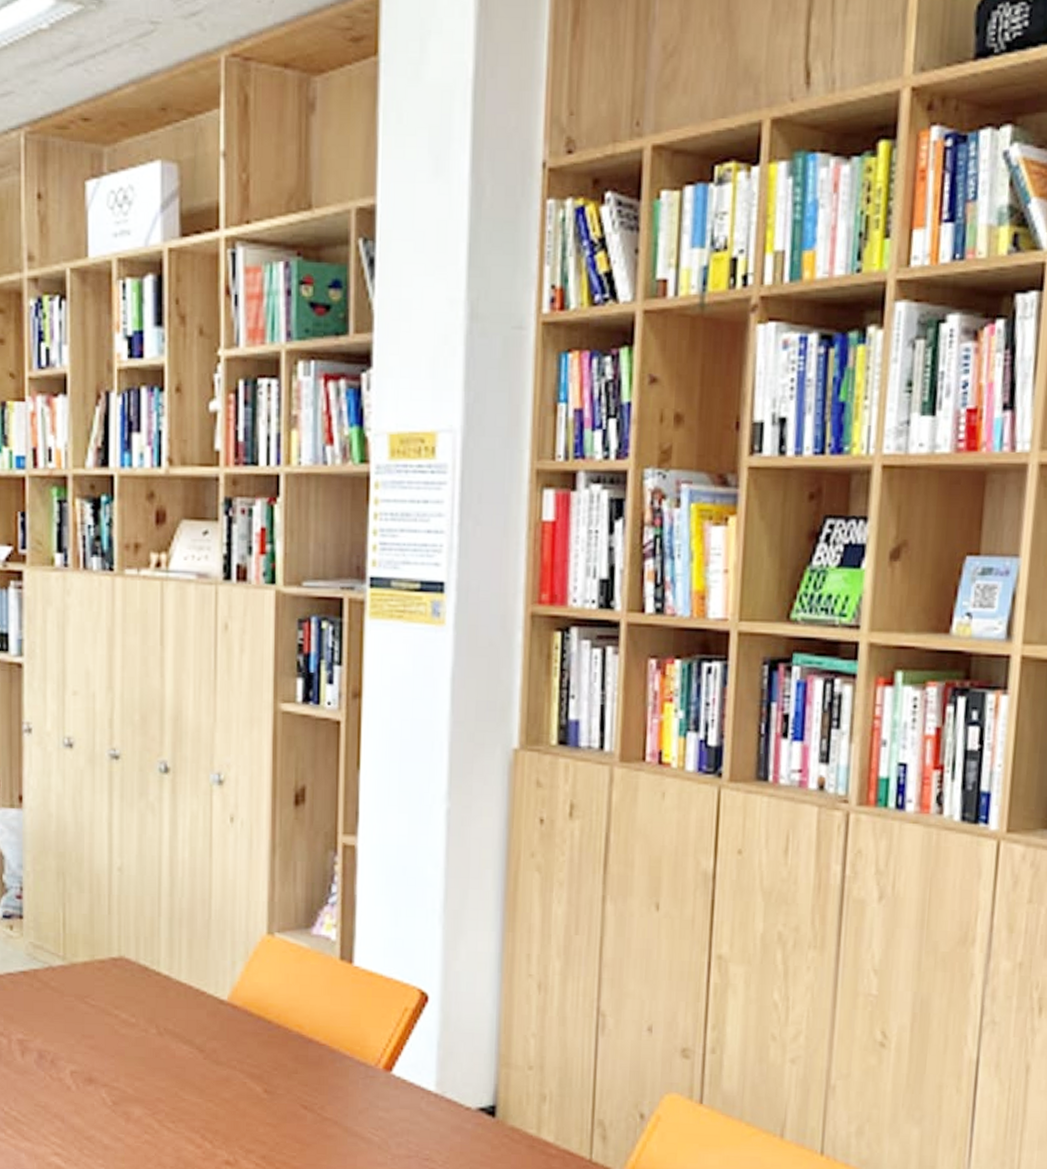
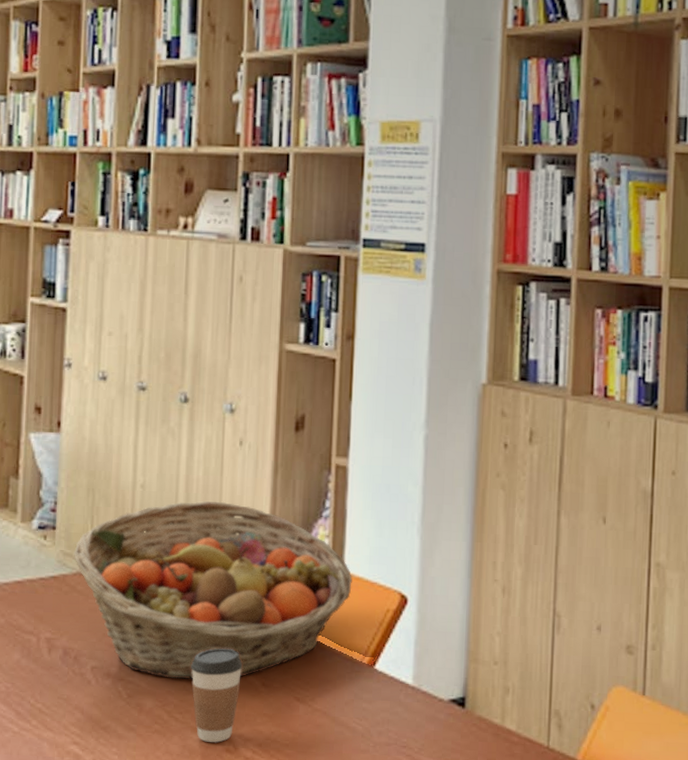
fruit basket: none [45,886,365,1086] -> present [74,501,352,680]
coffee cup: none [183,1050,242,1154] -> present [191,648,243,743]

